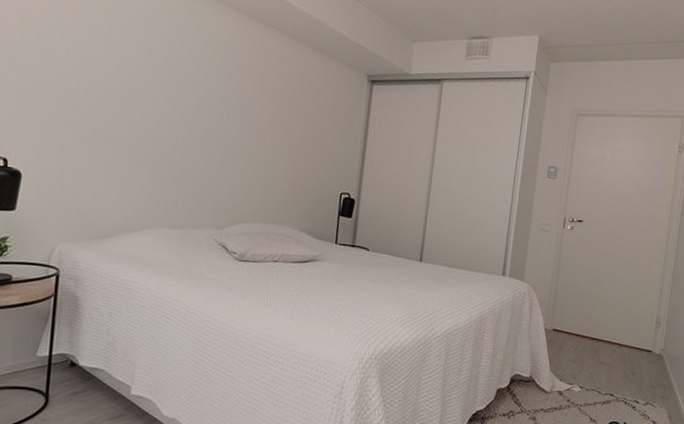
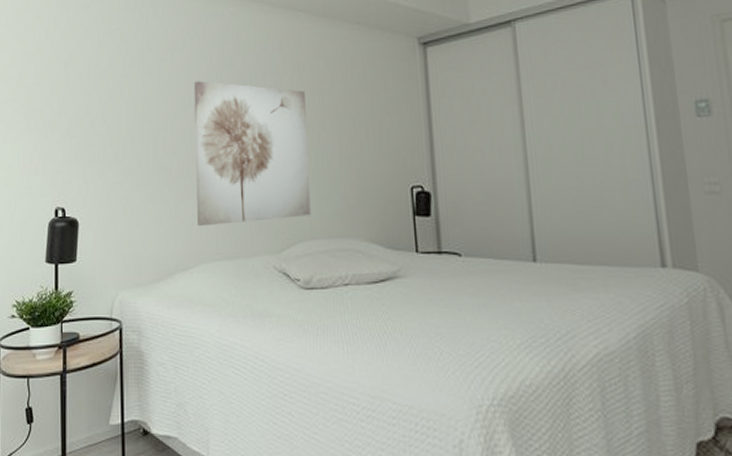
wall art: none [148,66,265,203] -> present [193,81,311,227]

